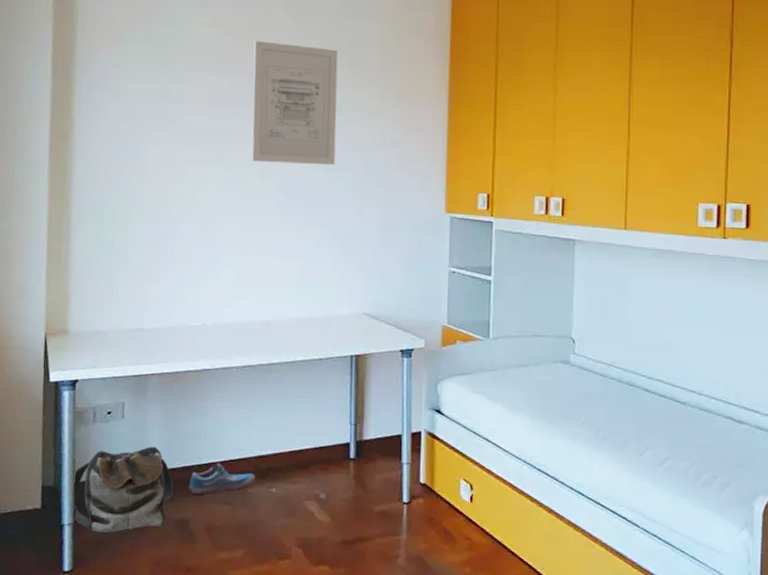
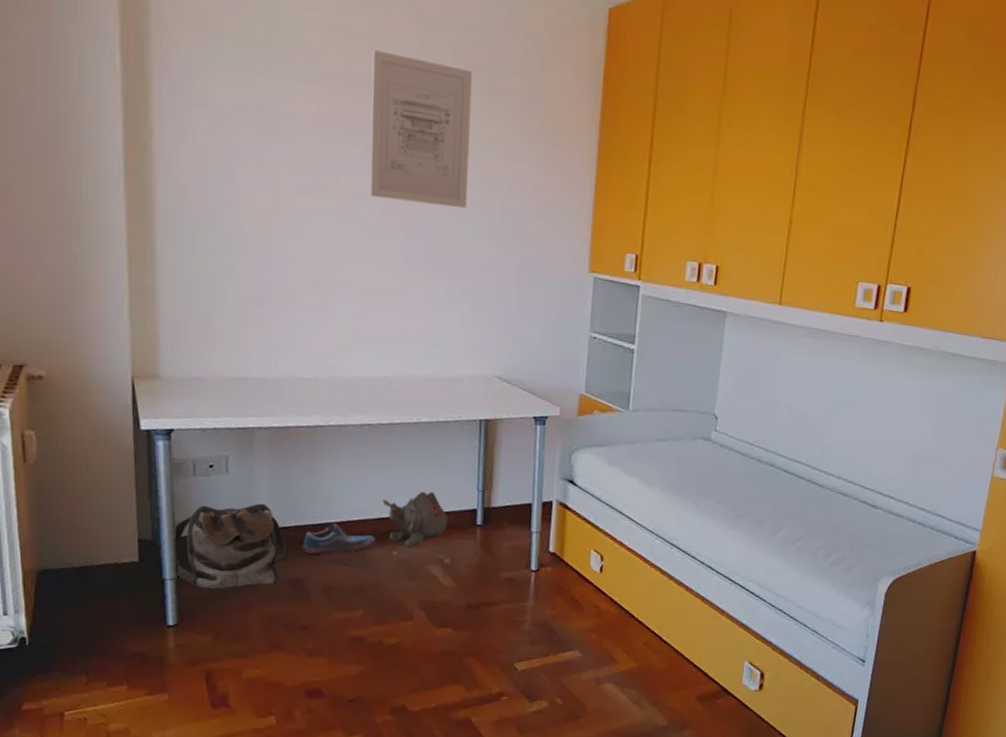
plush toy: none [262,427,323,484] -> present [382,491,448,547]

